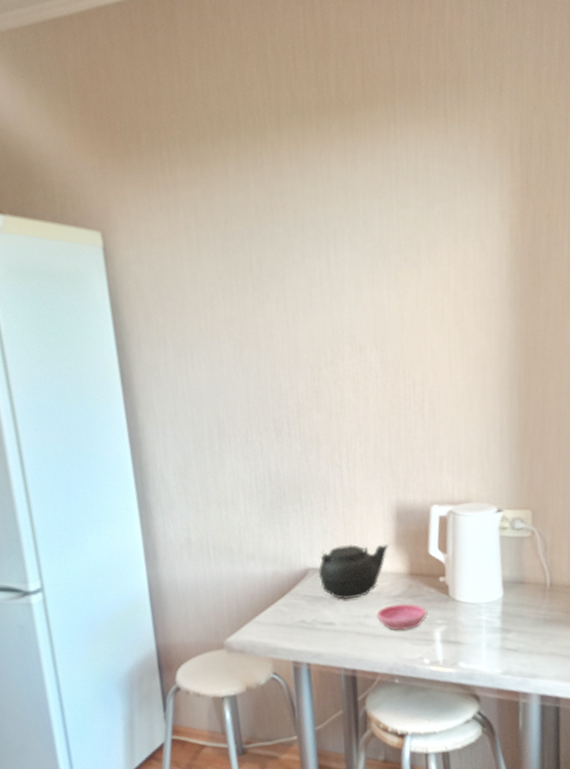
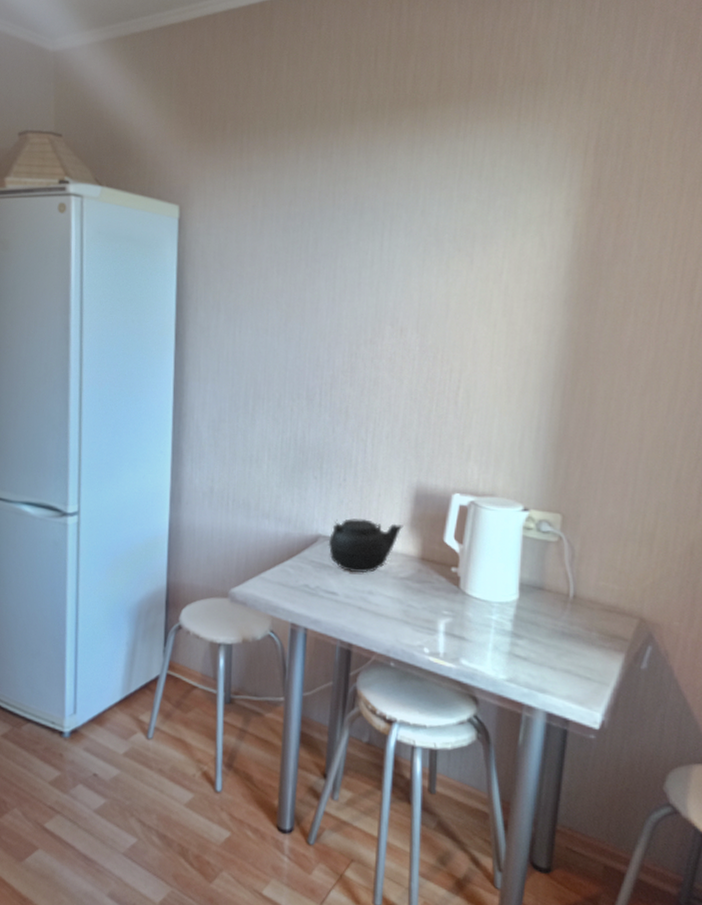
saucer: present [376,603,428,631] -> none [380,586,434,615]

